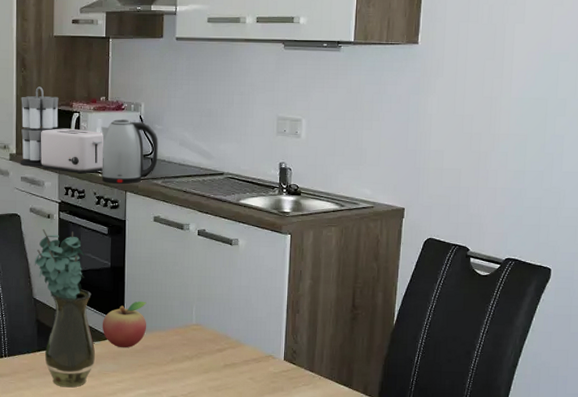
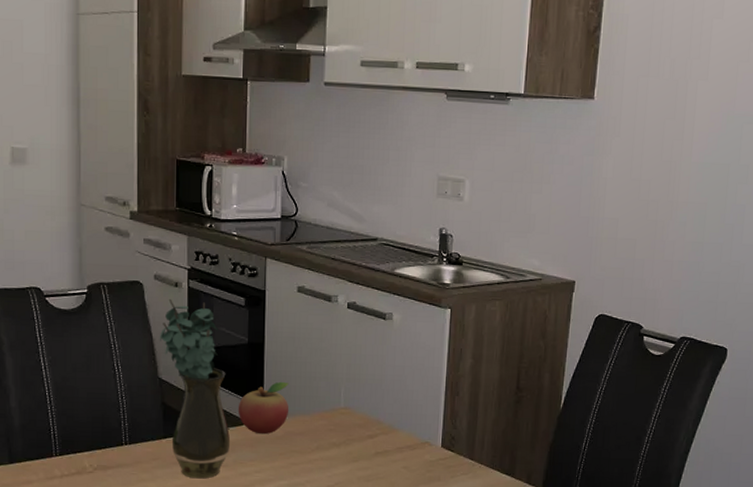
spice rack: present [20,86,59,167] -> none [142,134,188,228]
toaster: present [41,128,104,175] -> none [167,183,241,238]
kettle: present [101,118,158,185] -> none [237,174,303,250]

